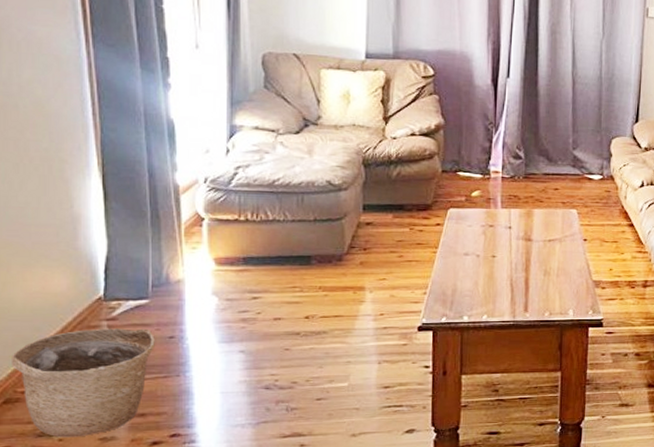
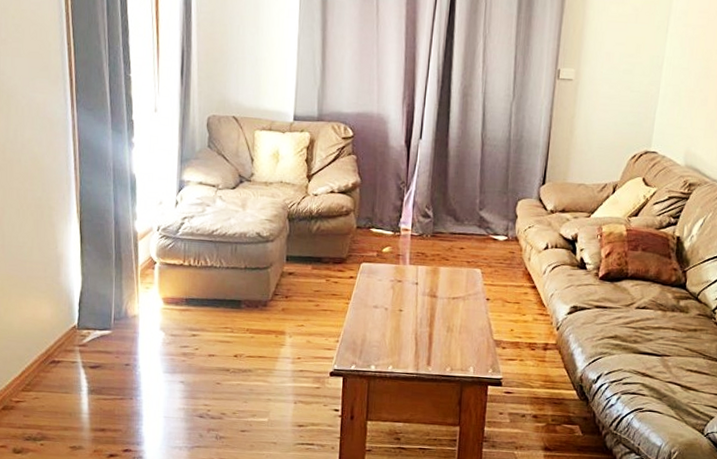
basket: present [12,328,156,438] -> none [9,352,116,444]

